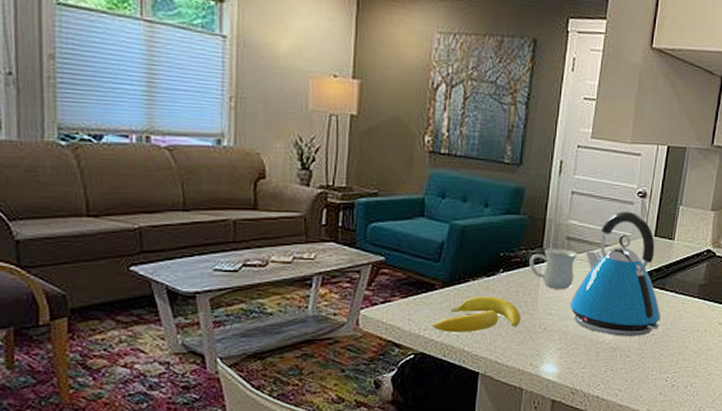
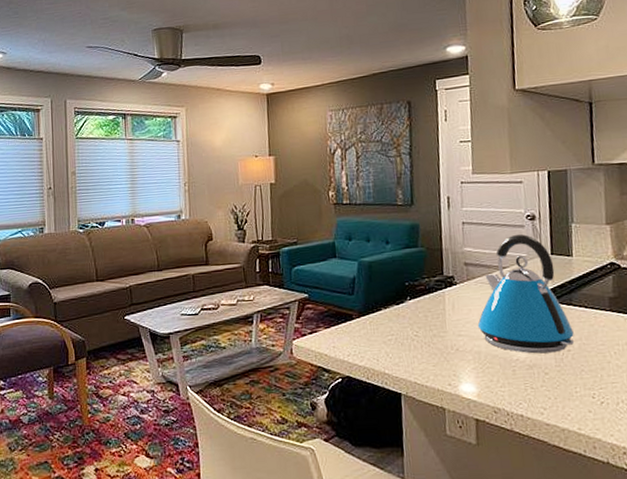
banana: present [433,296,522,333] -> none [354,322,434,357]
mug: present [529,248,579,289] -> none [433,274,478,312]

